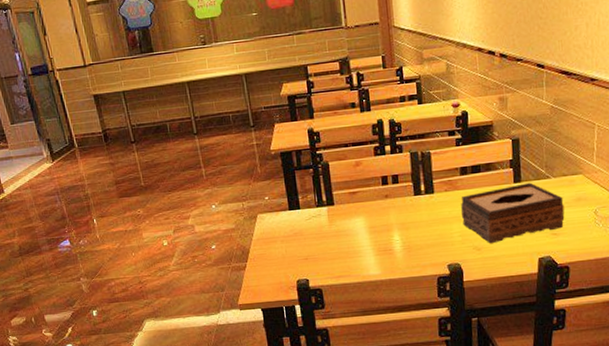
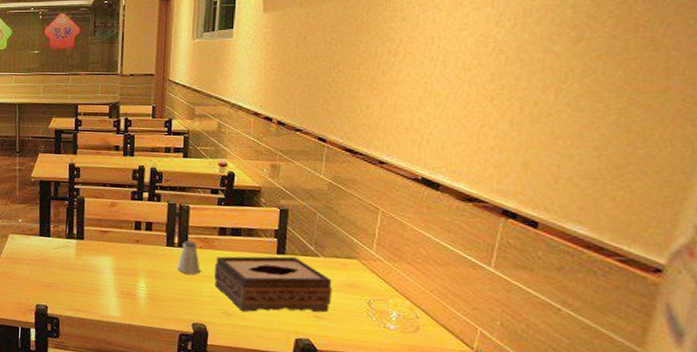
saltshaker: none [426,186,449,219] -> present [176,241,201,275]

